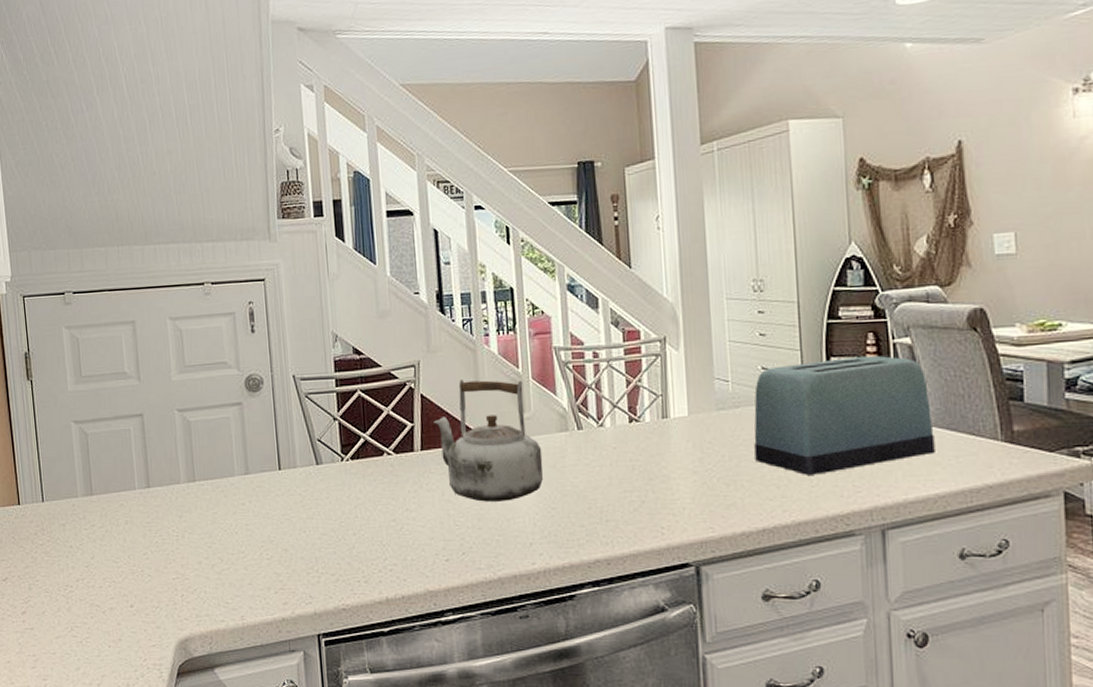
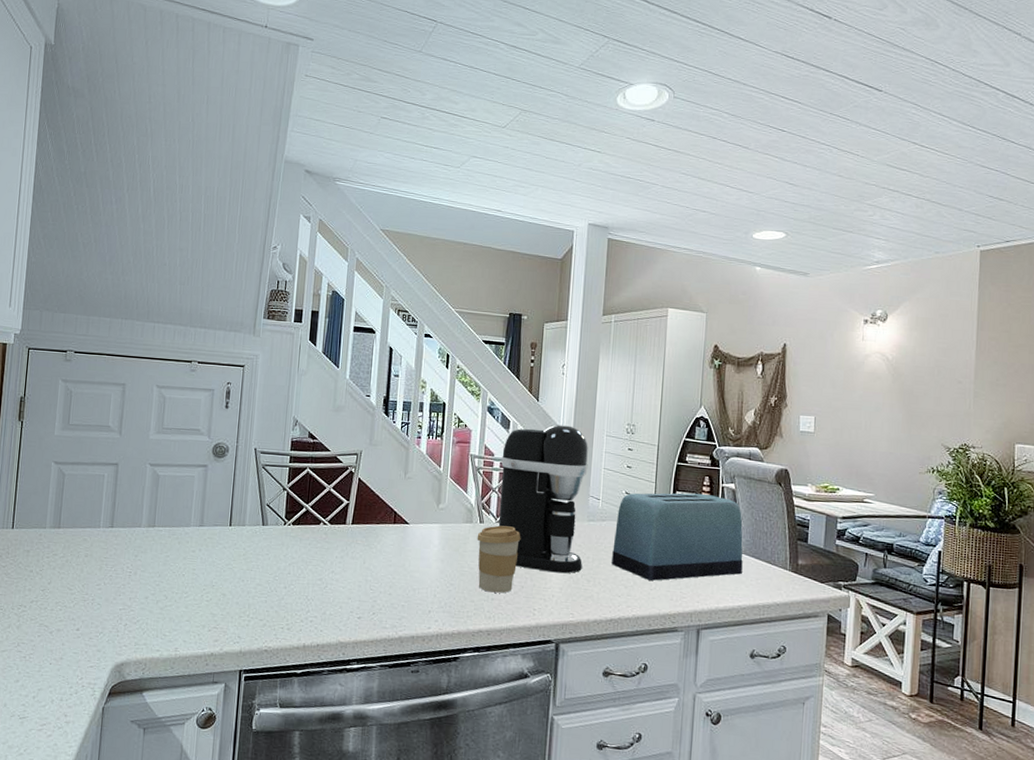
kettle: present [434,378,544,502] -> none [366,470,450,574]
coffee cup: none [576,429,633,513] -> present [477,525,521,593]
coffee maker: none [593,293,717,480] -> present [498,424,588,574]

